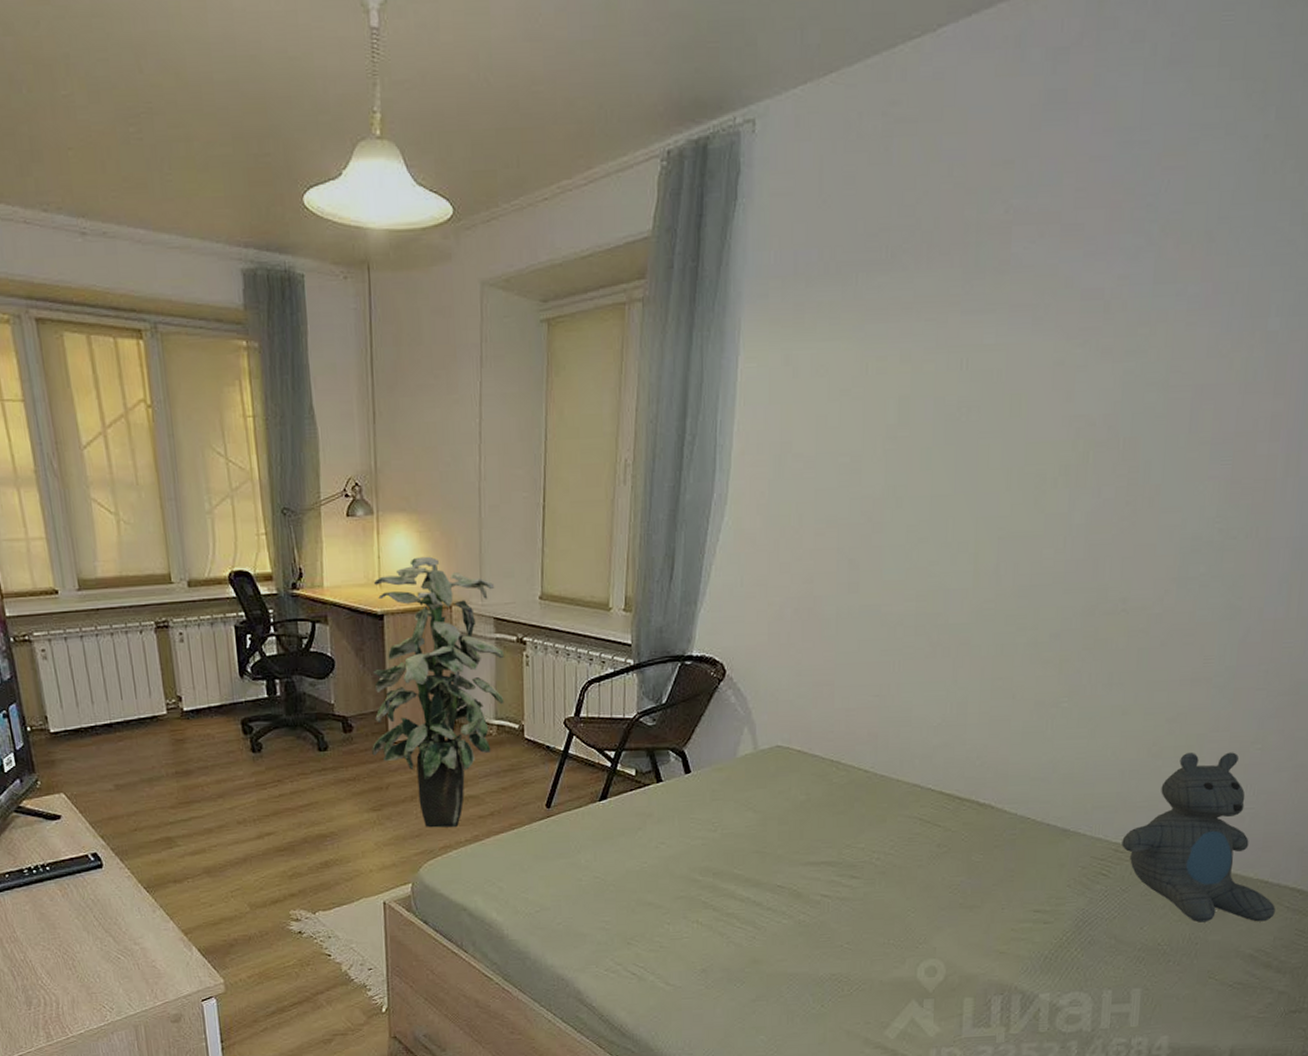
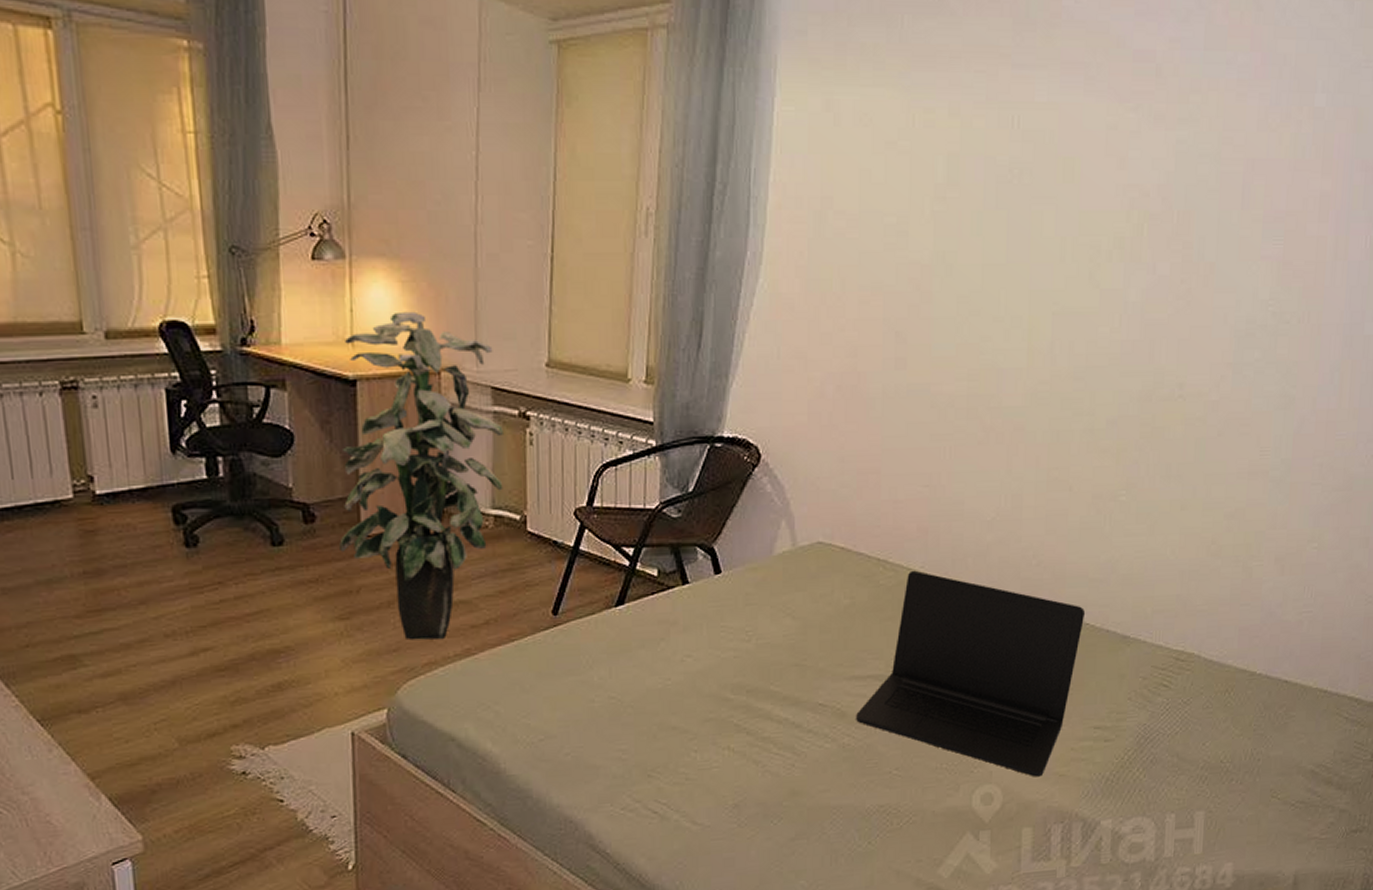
laptop: none [811,770,1027,954] -> present [856,570,1086,777]
teddy bear: present [1122,752,1275,923] -> none [1182,550,1335,737]

